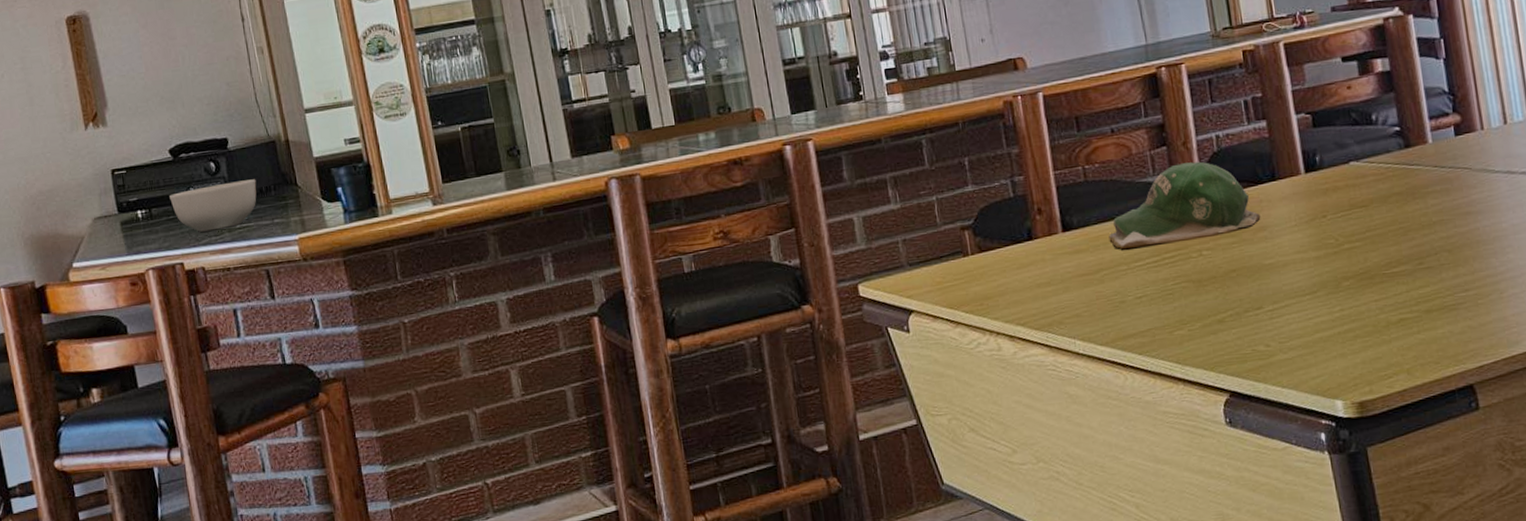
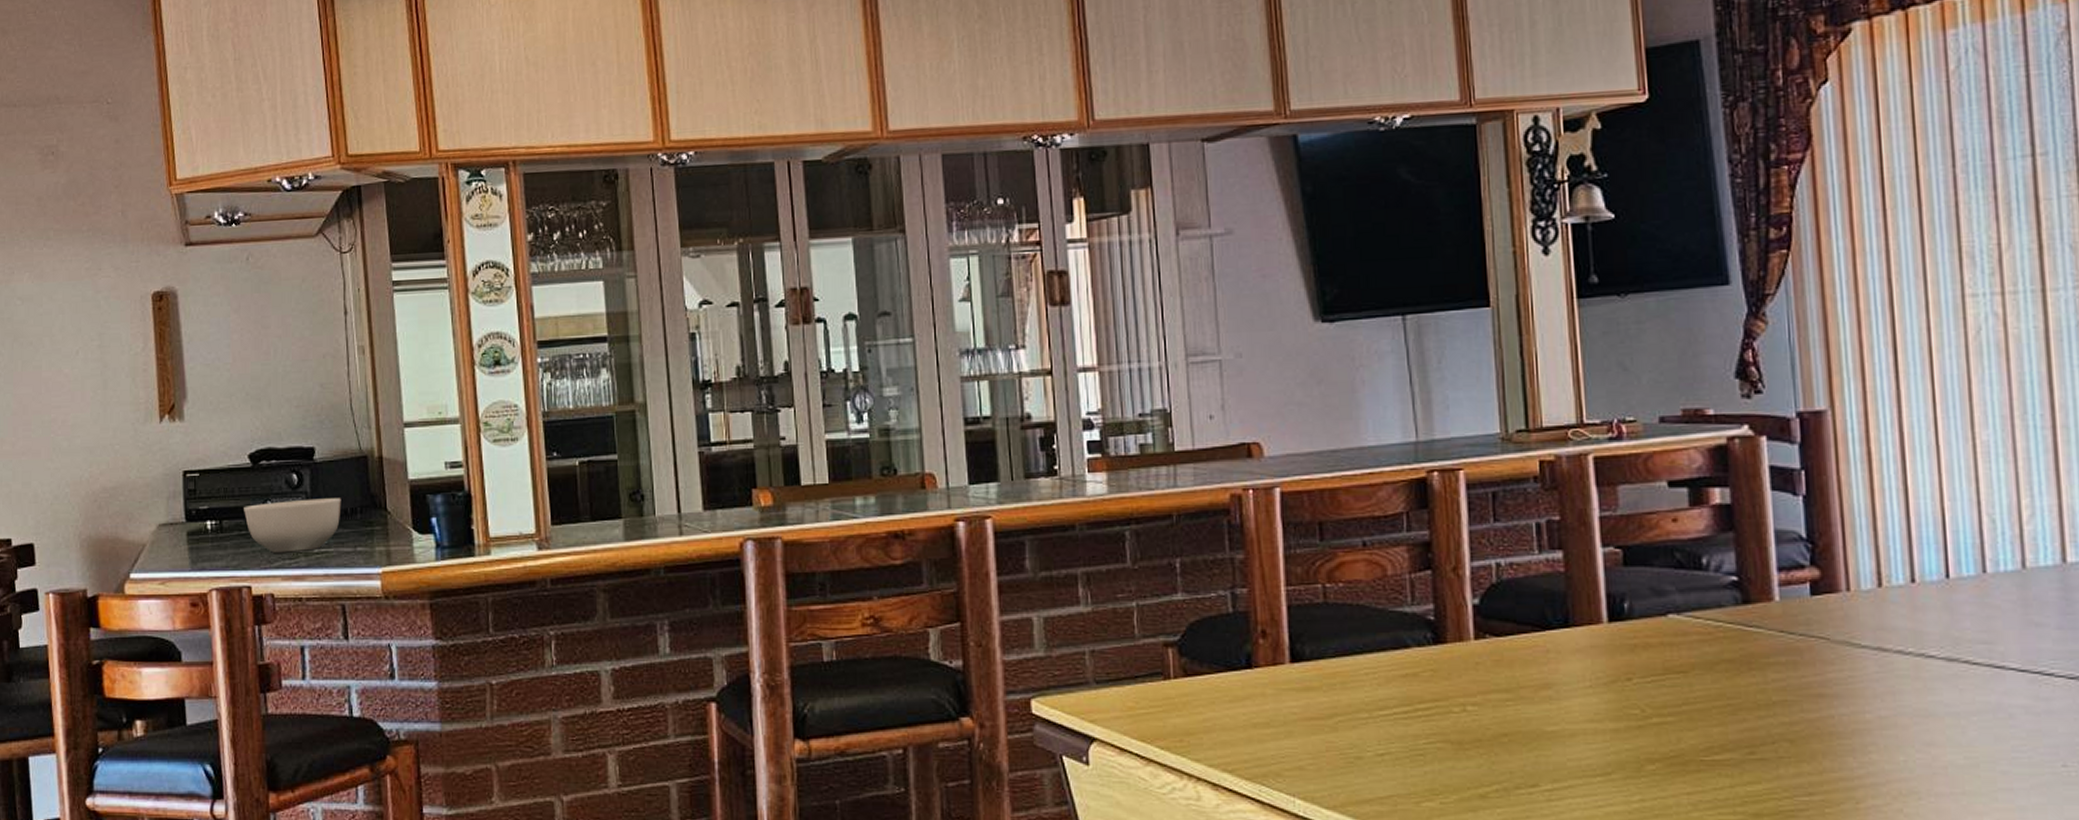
baseball cap: present [1108,161,1261,251] -> none [1348,593,1546,695]

